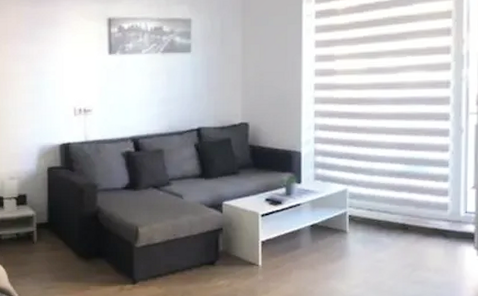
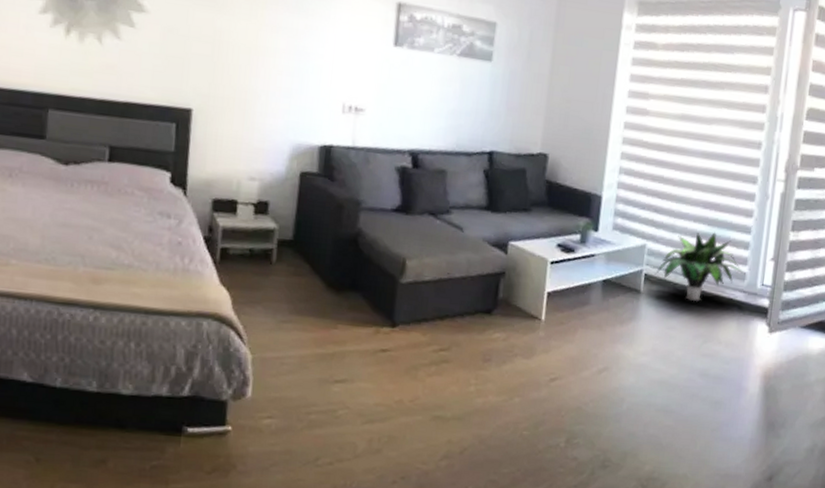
potted plant: none [358,169,448,235] -> present [655,231,746,302]

